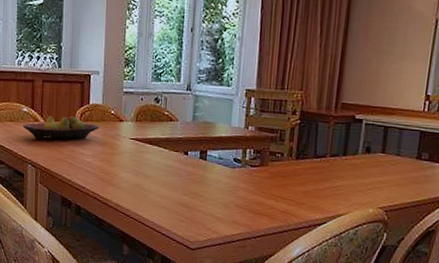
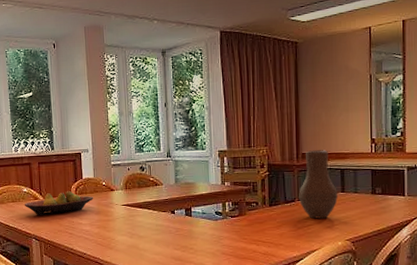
vase: none [331,100,377,181] -> present [299,150,338,219]

